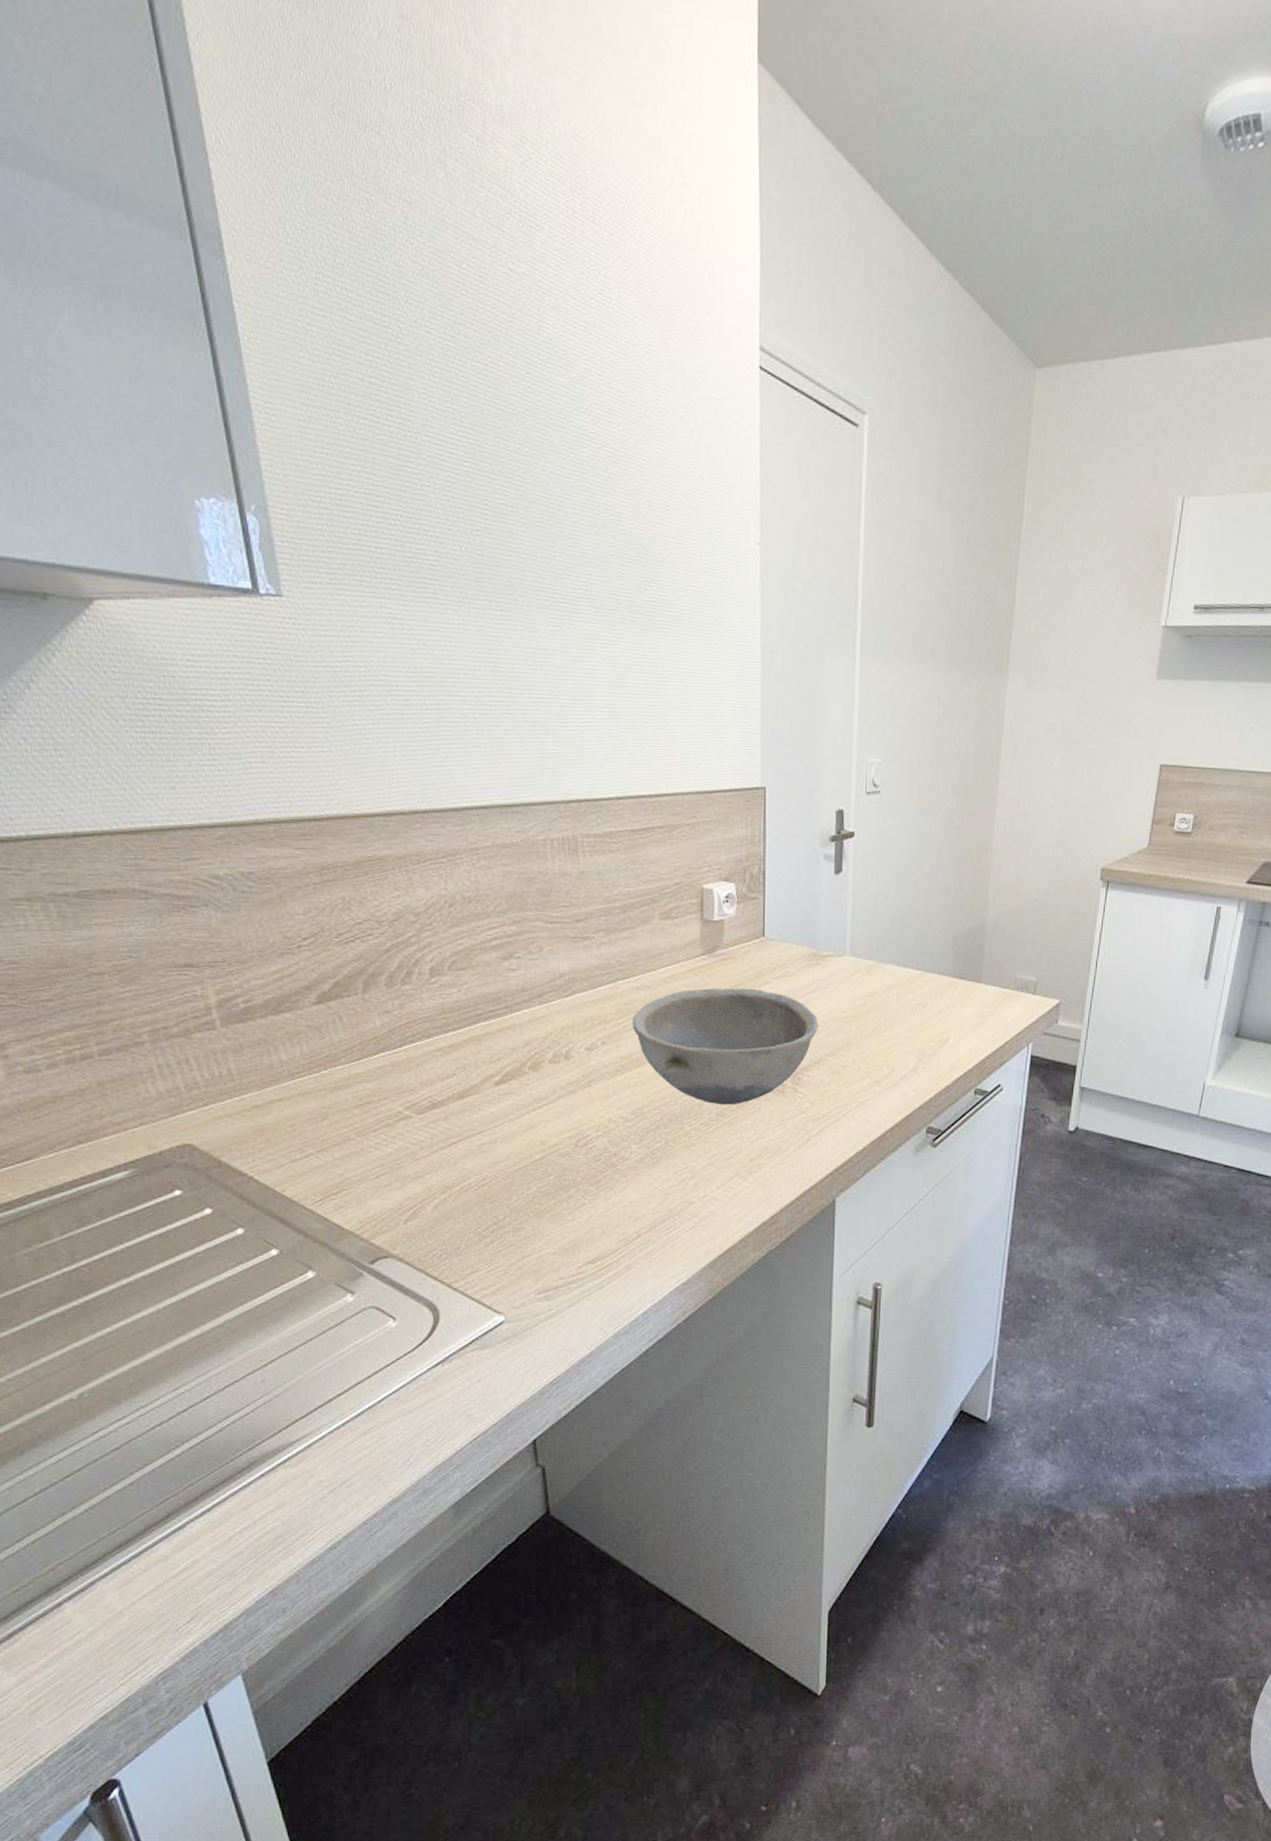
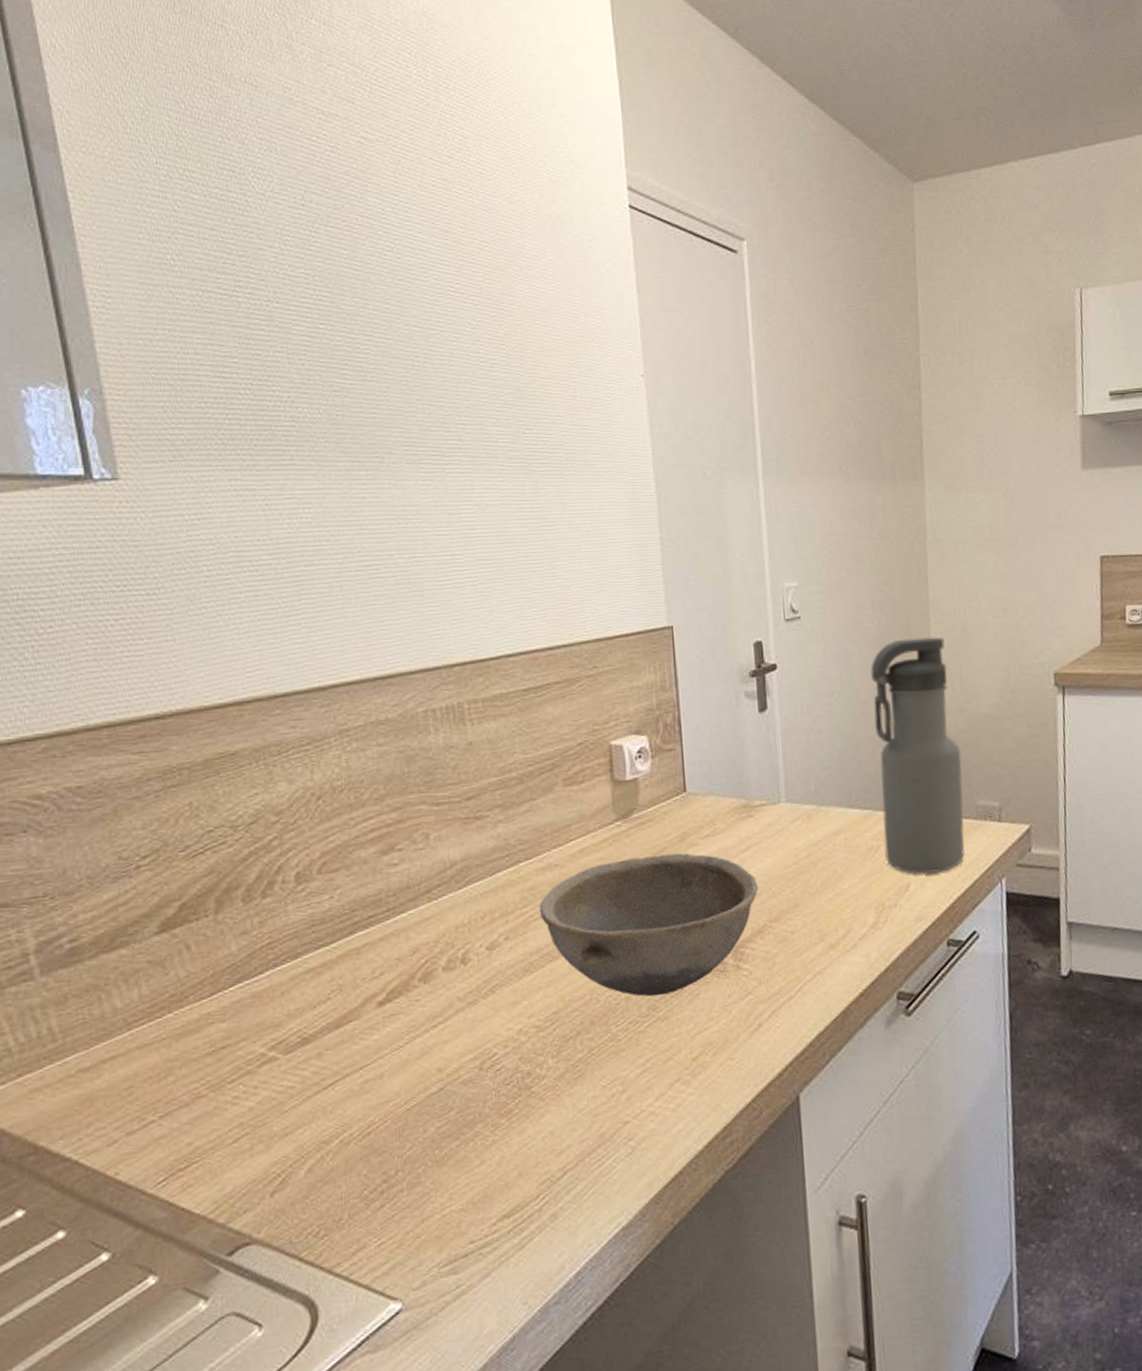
water bottle: none [931,822,1008,1032] -> present [870,637,965,874]

